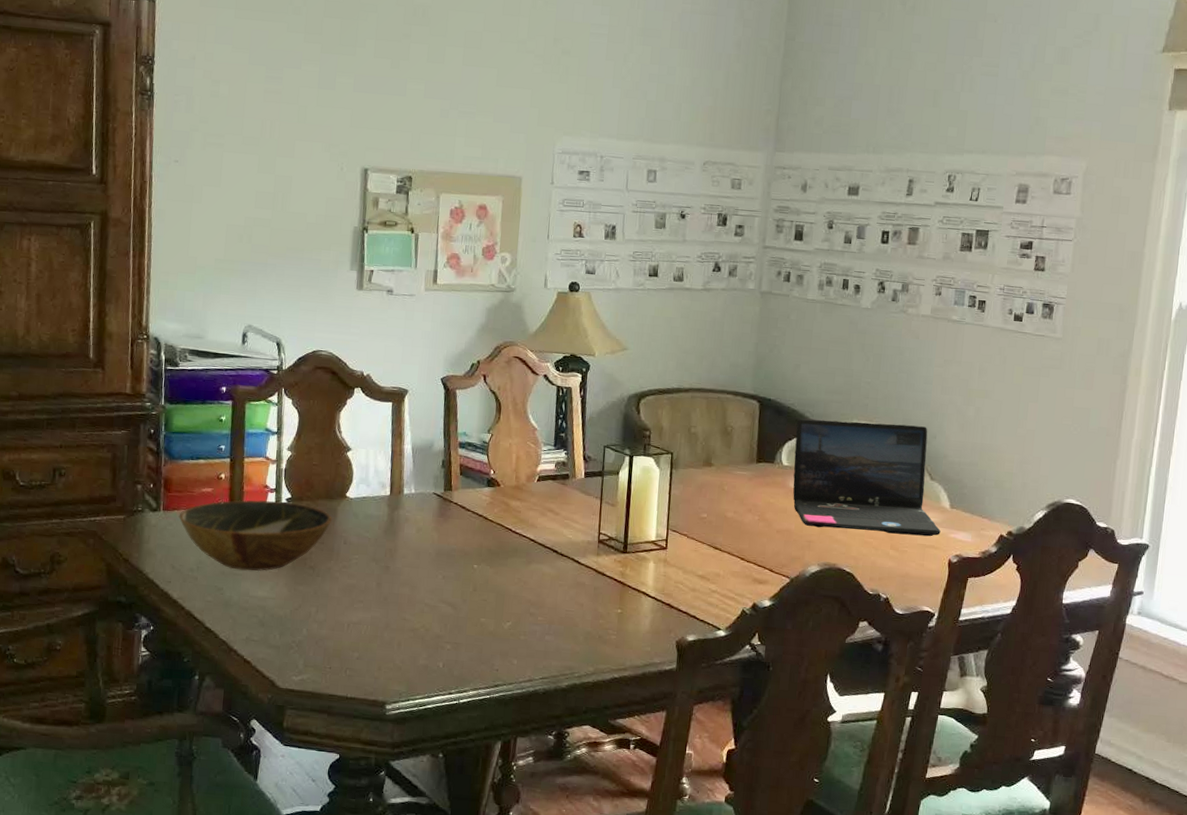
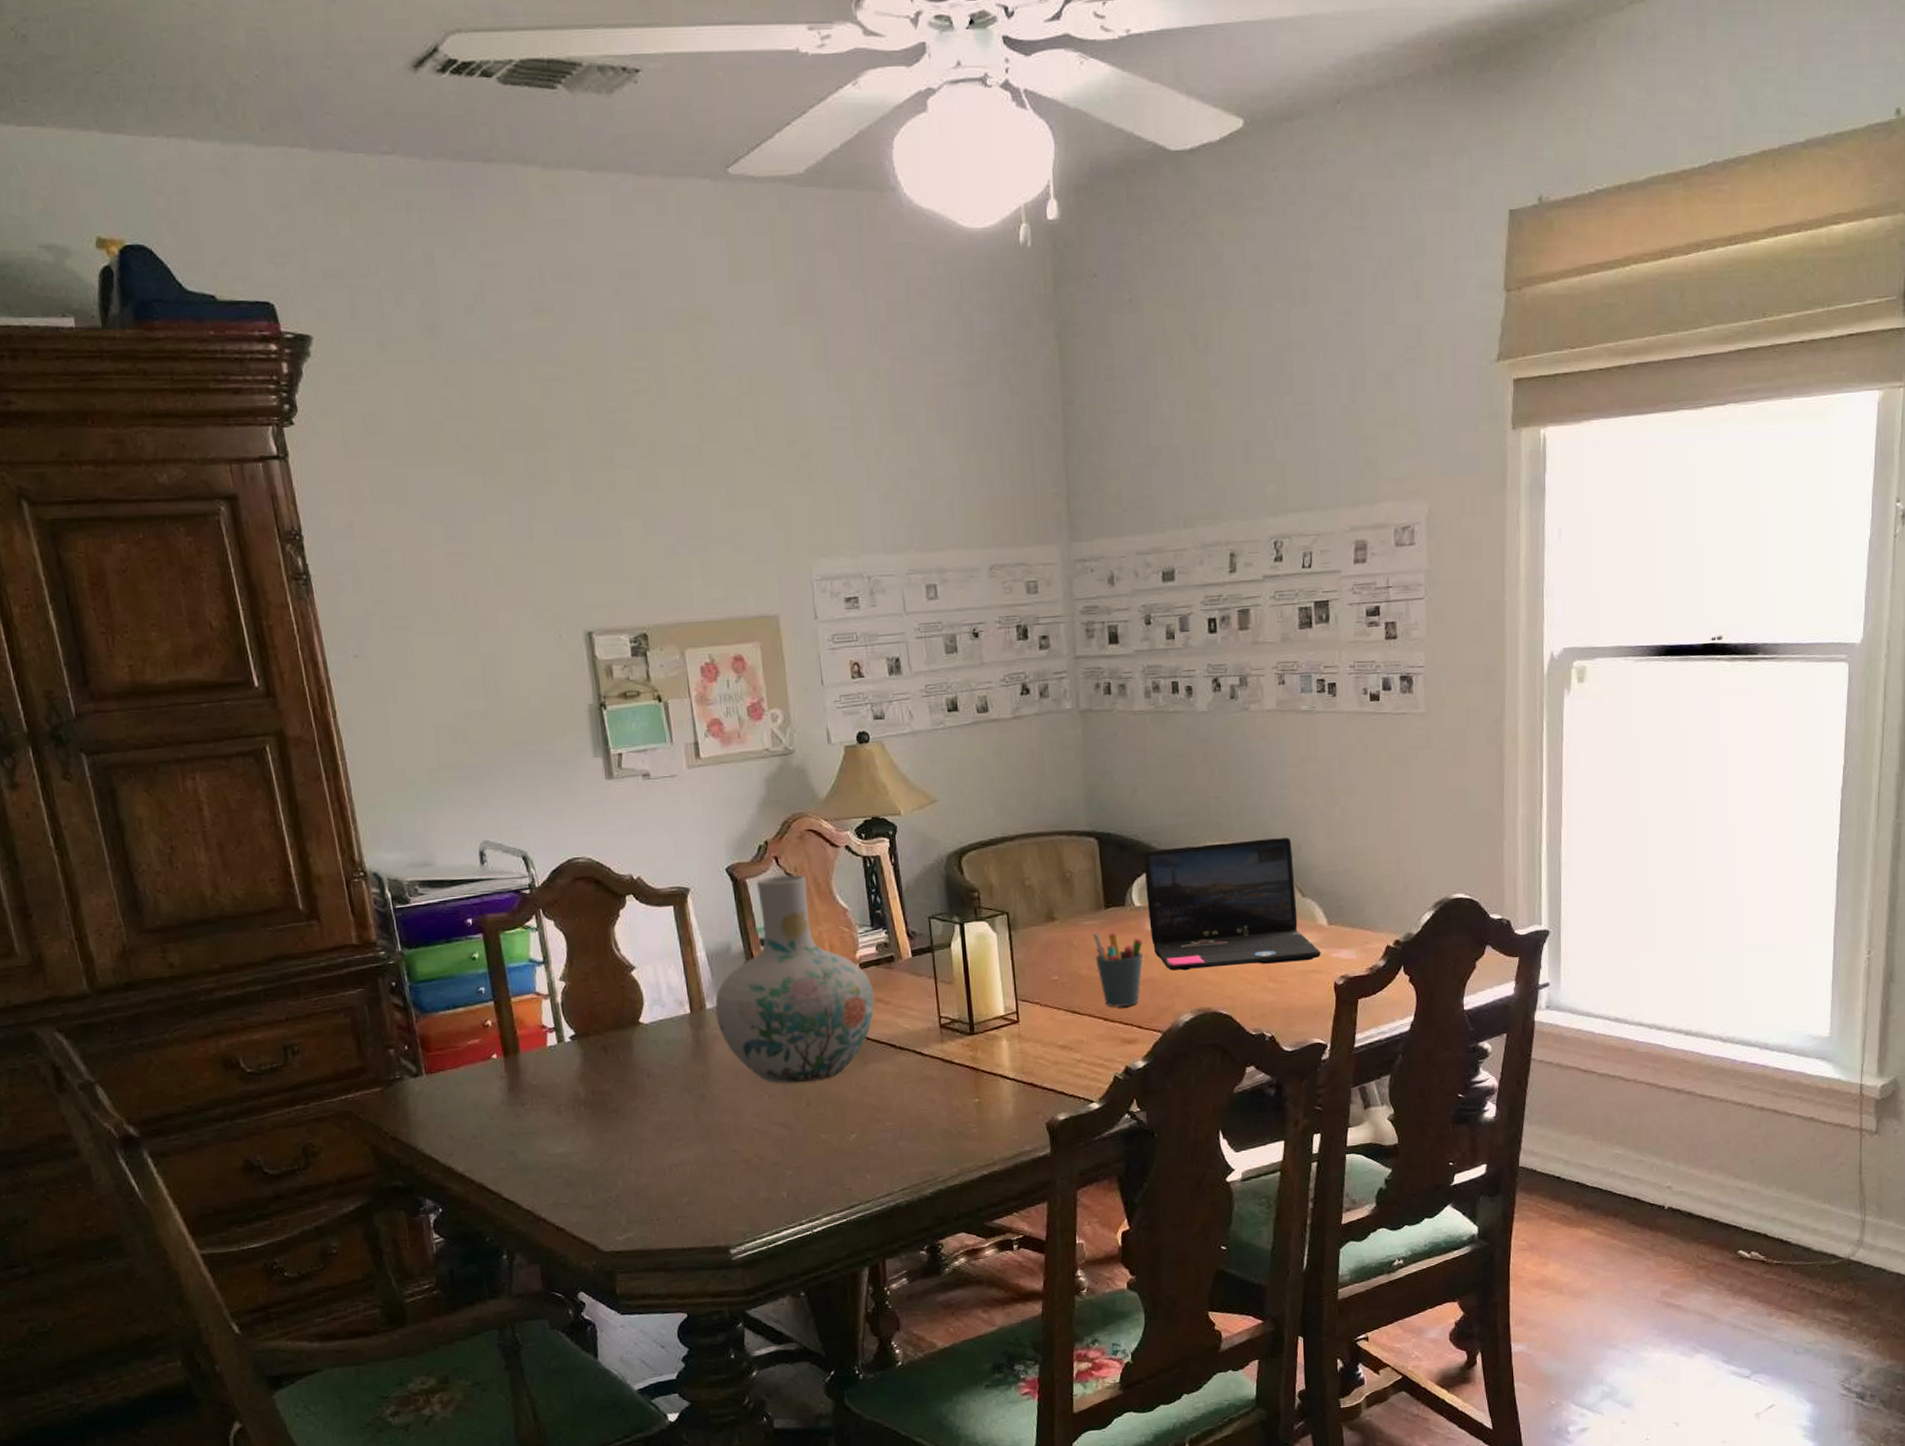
bowl: present [179,500,333,572] -> none [446,1040,629,1128]
vase: none [410,391,547,571] -> present [714,874,875,1084]
pen holder: none [742,482,785,551] -> present [1092,933,1143,1008]

